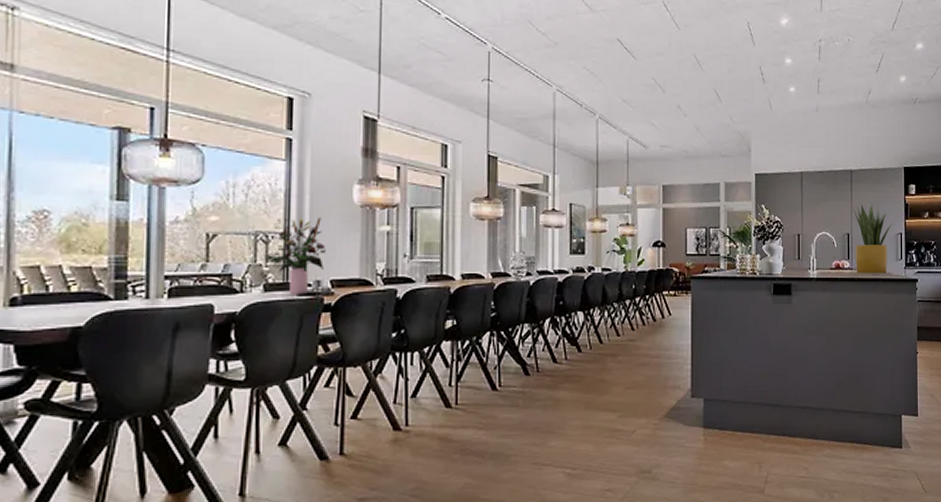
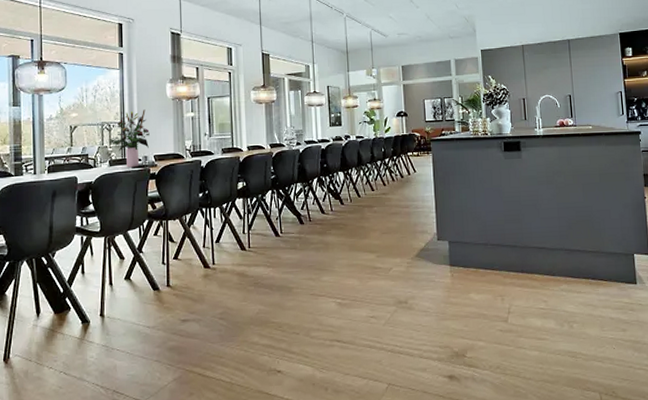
planter: present [853,203,893,274] -> none [572,67,612,130]

